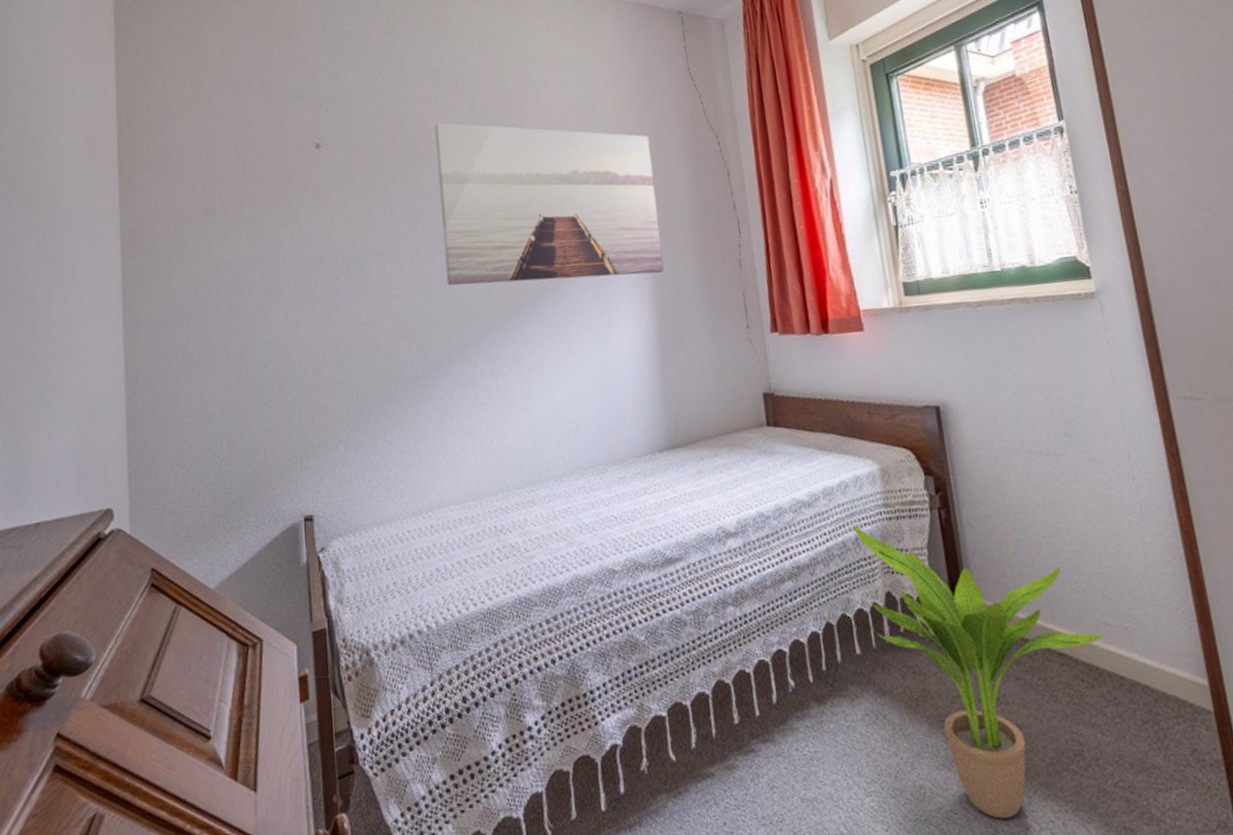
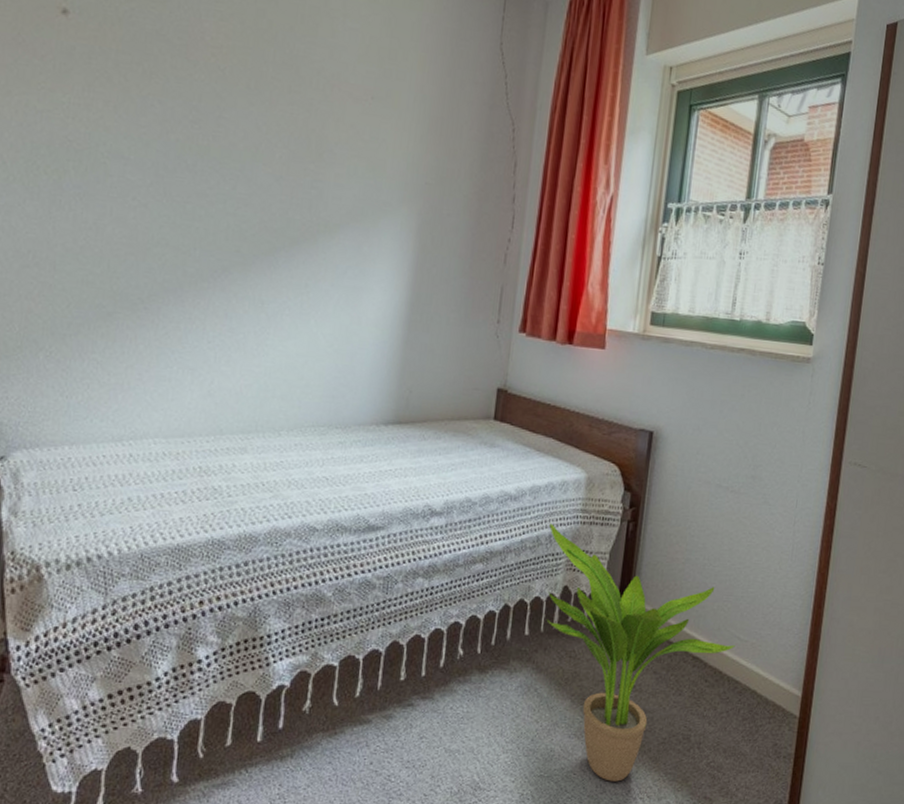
wall art: present [435,122,664,286] -> none [193,24,444,248]

